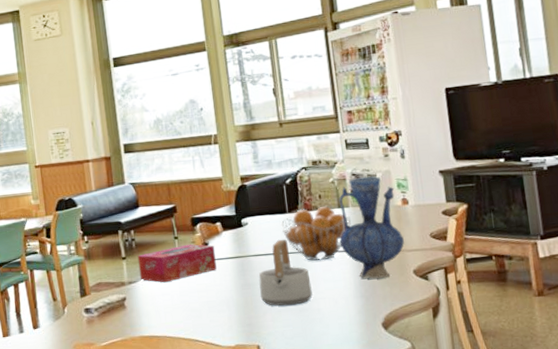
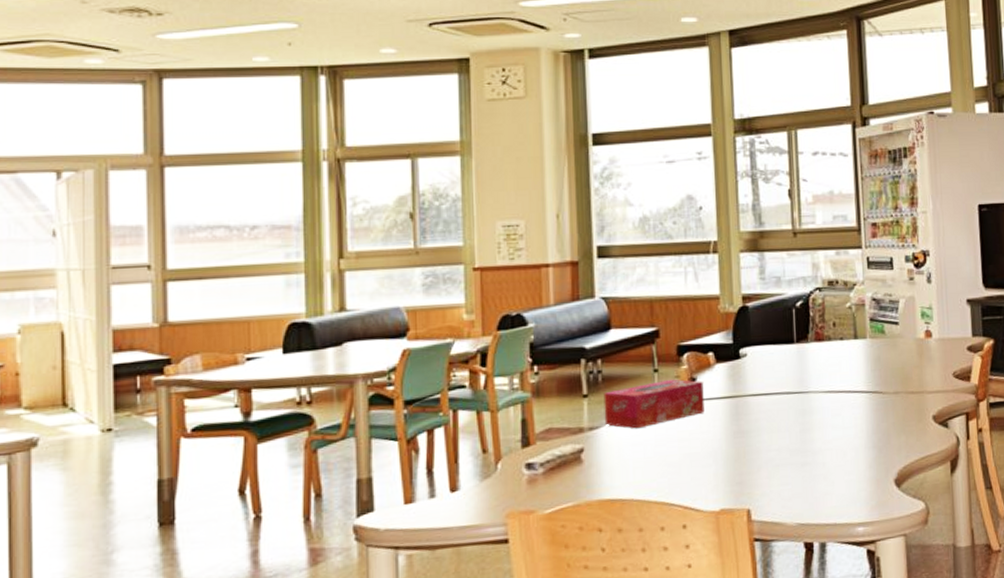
teapot: present [259,239,313,306] -> none [755,375,818,459]
fruit basket: present [280,205,351,261] -> none [786,335,868,403]
vase: present [339,176,404,279] -> none [854,303,925,426]

